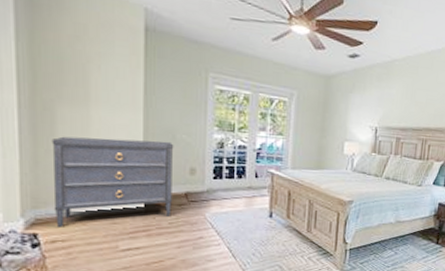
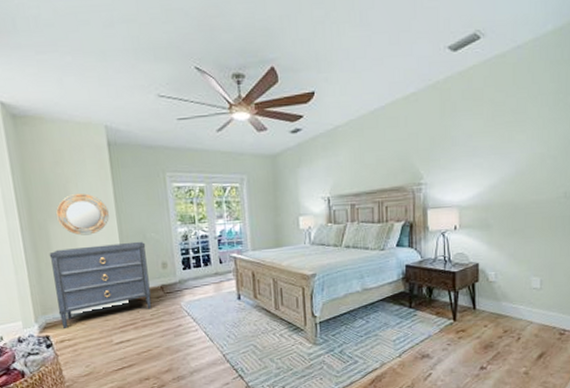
home mirror: none [67,77,134,126] -> present [55,193,109,236]

